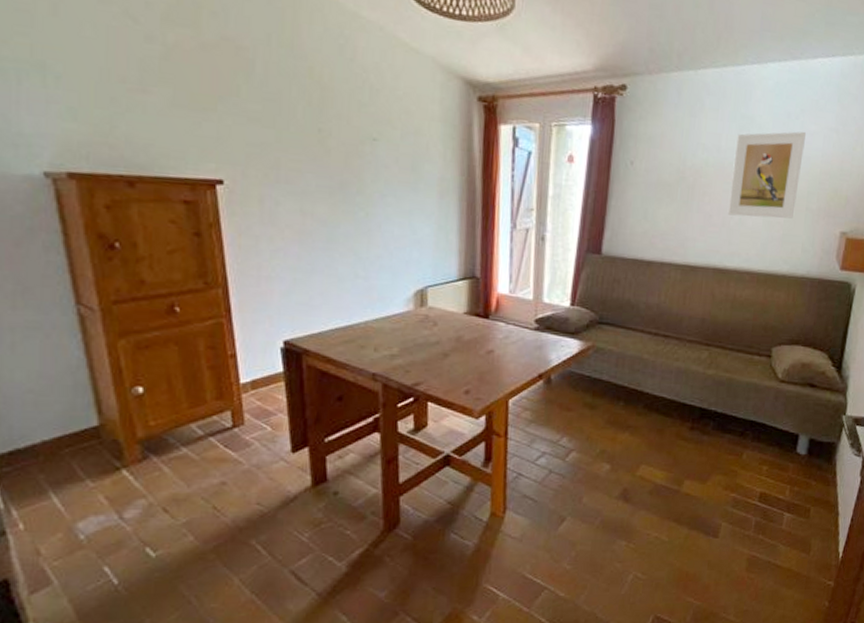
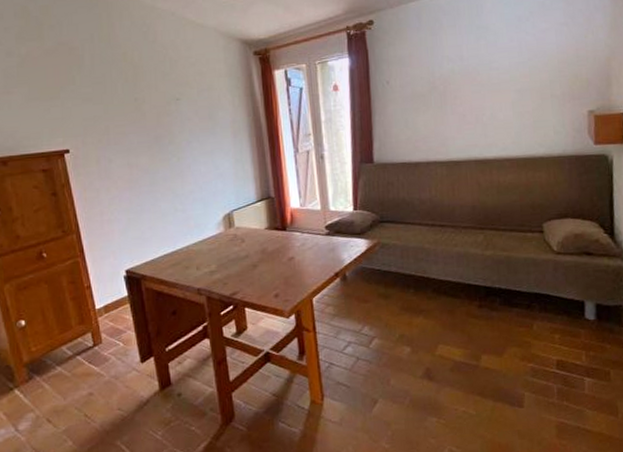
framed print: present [727,131,806,219] -> none [476,30,541,112]

